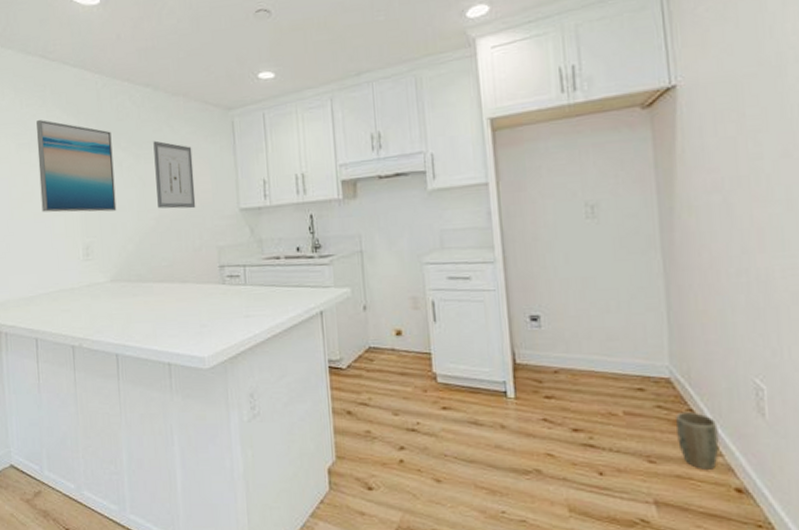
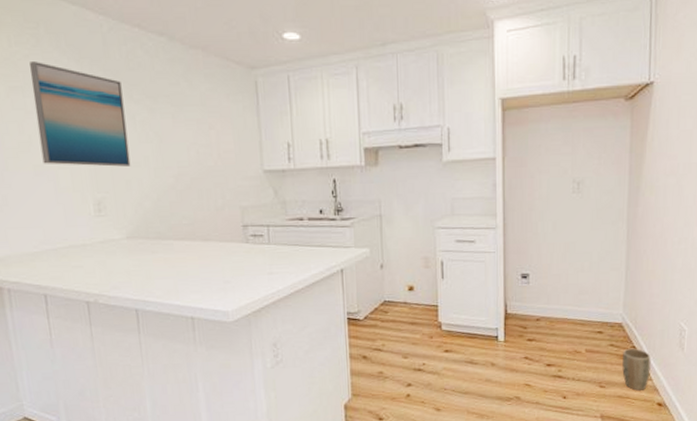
wall art: present [153,140,196,209] -> none [169,95,218,168]

